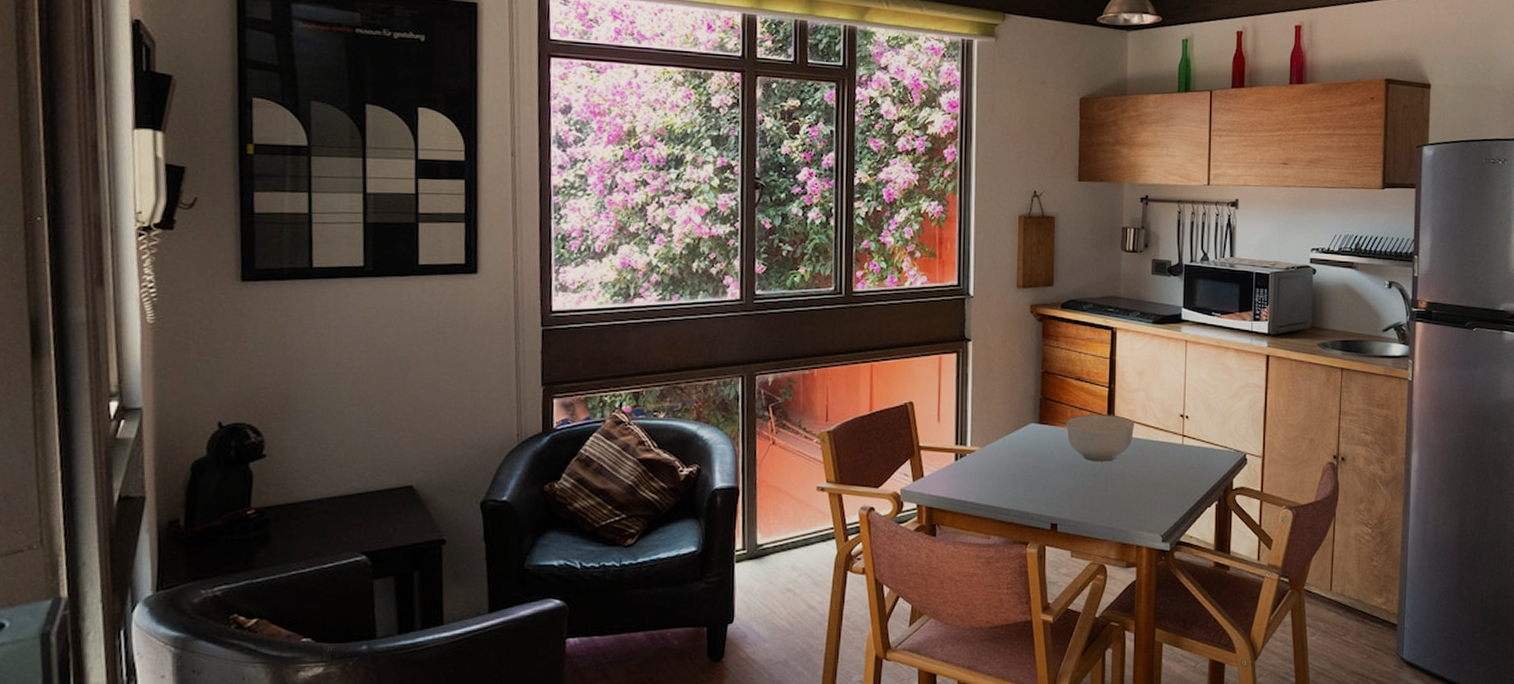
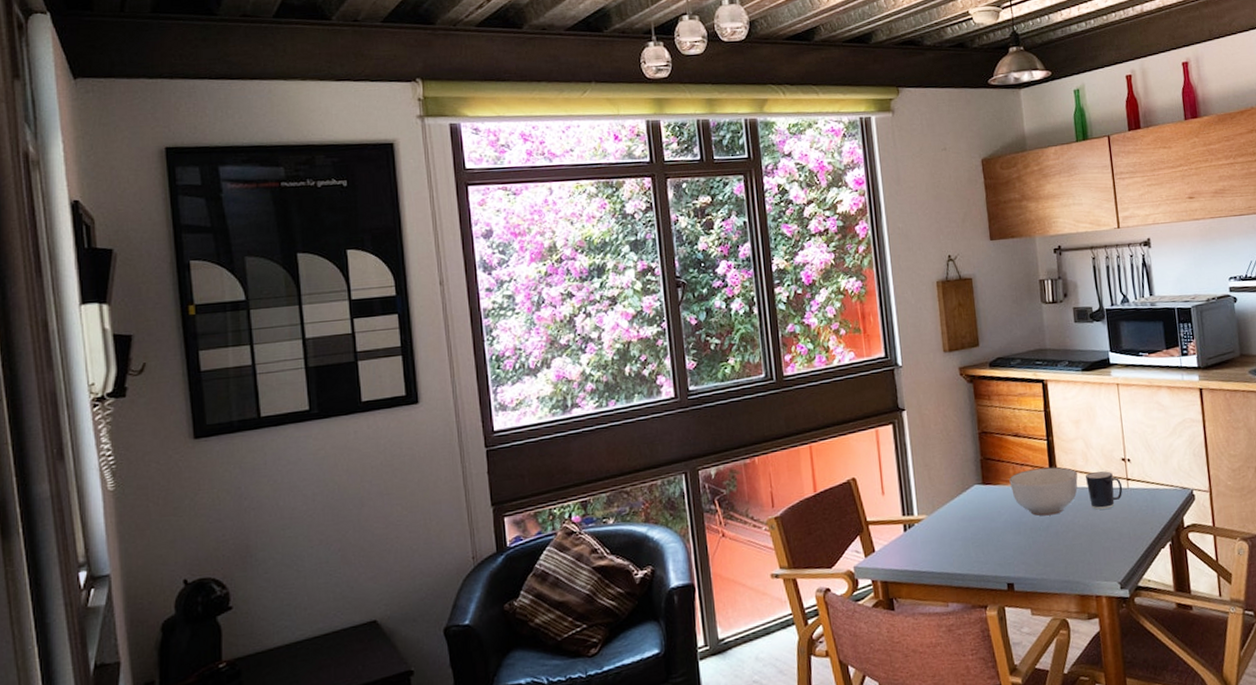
mug: none [1141,424,1178,463] -> present [1085,471,1123,510]

